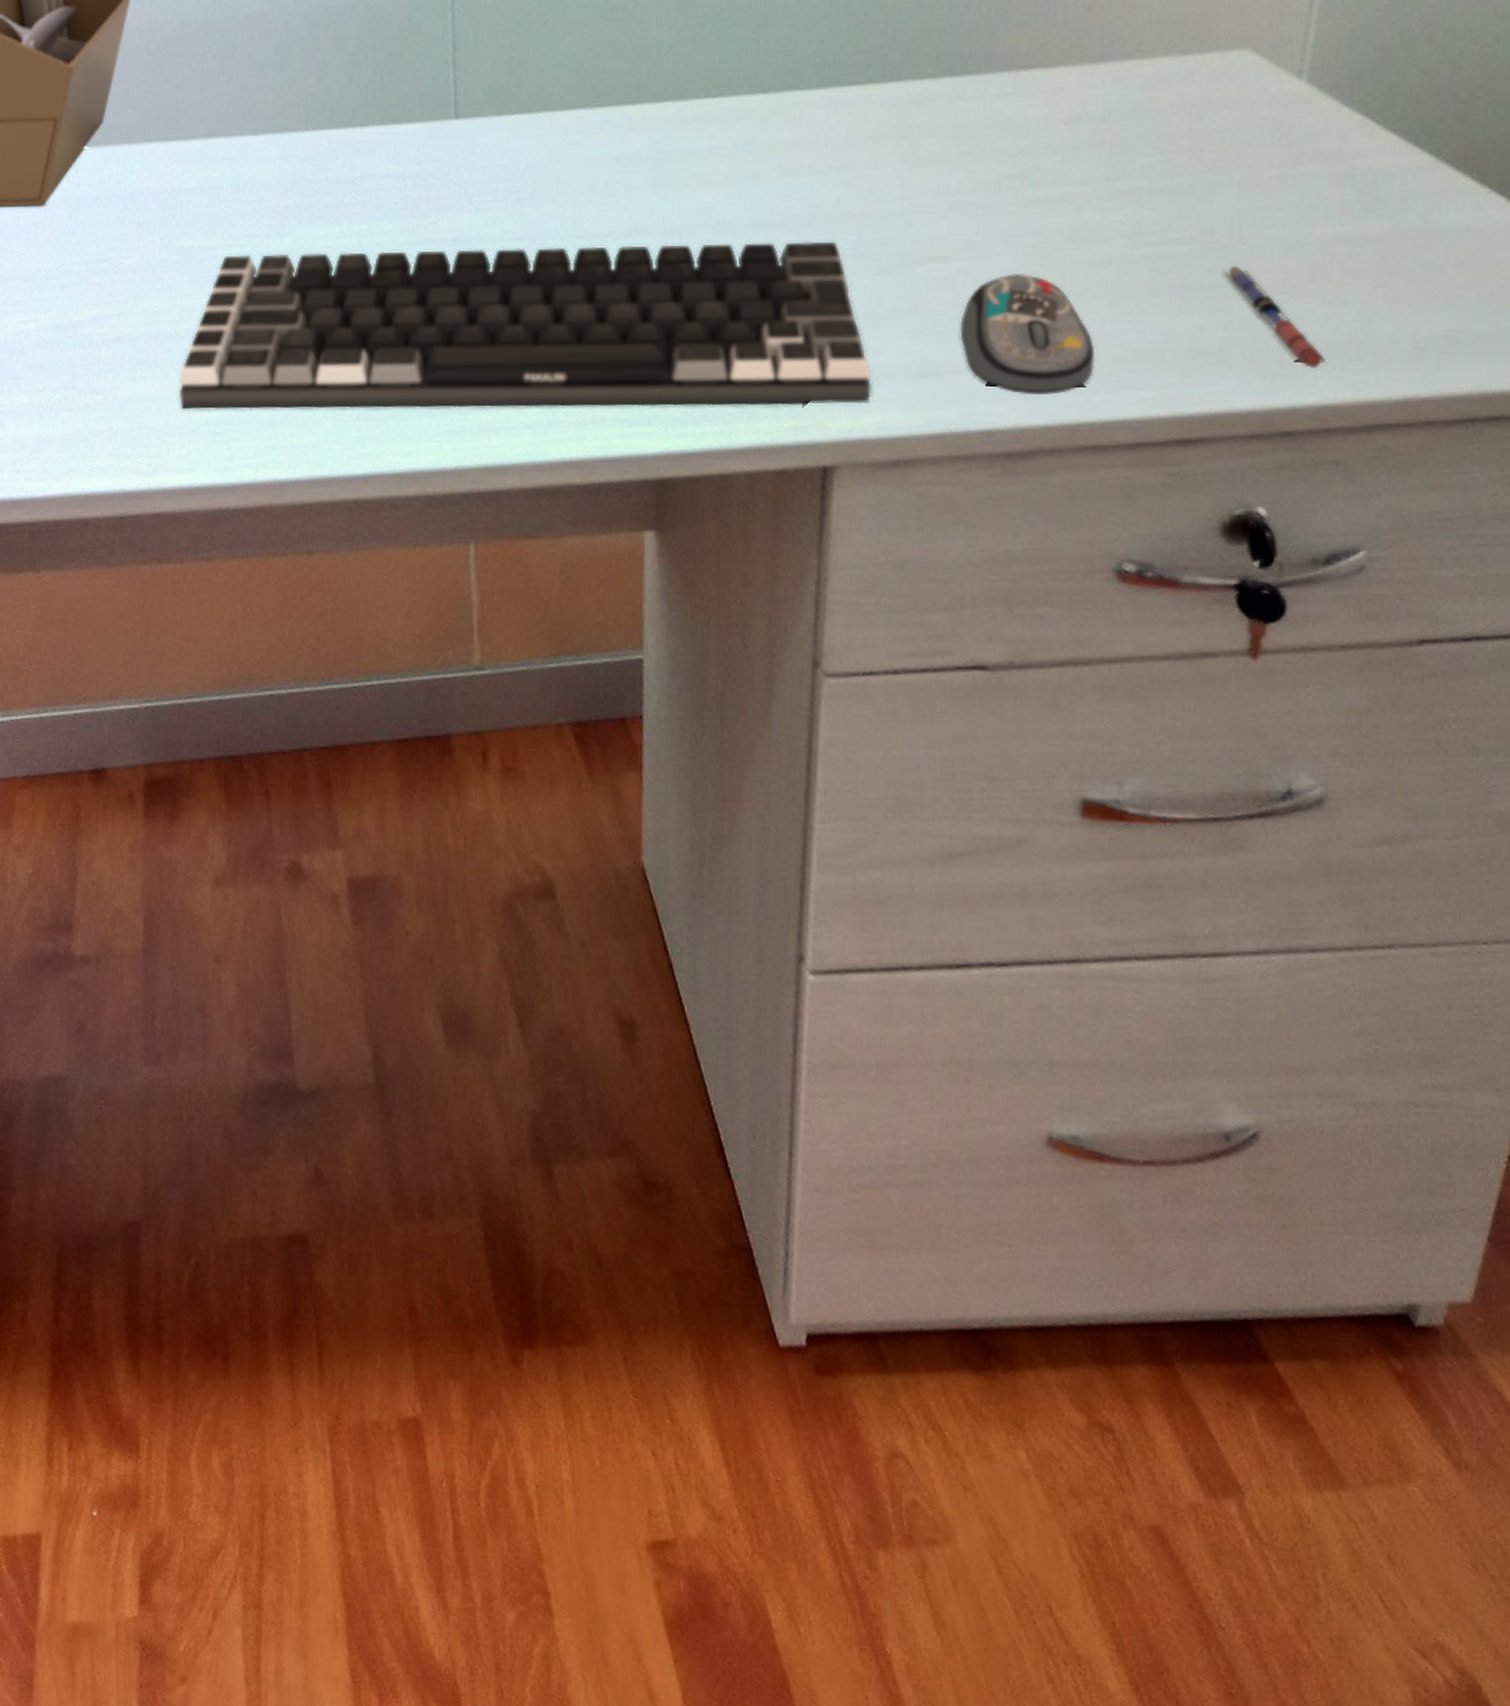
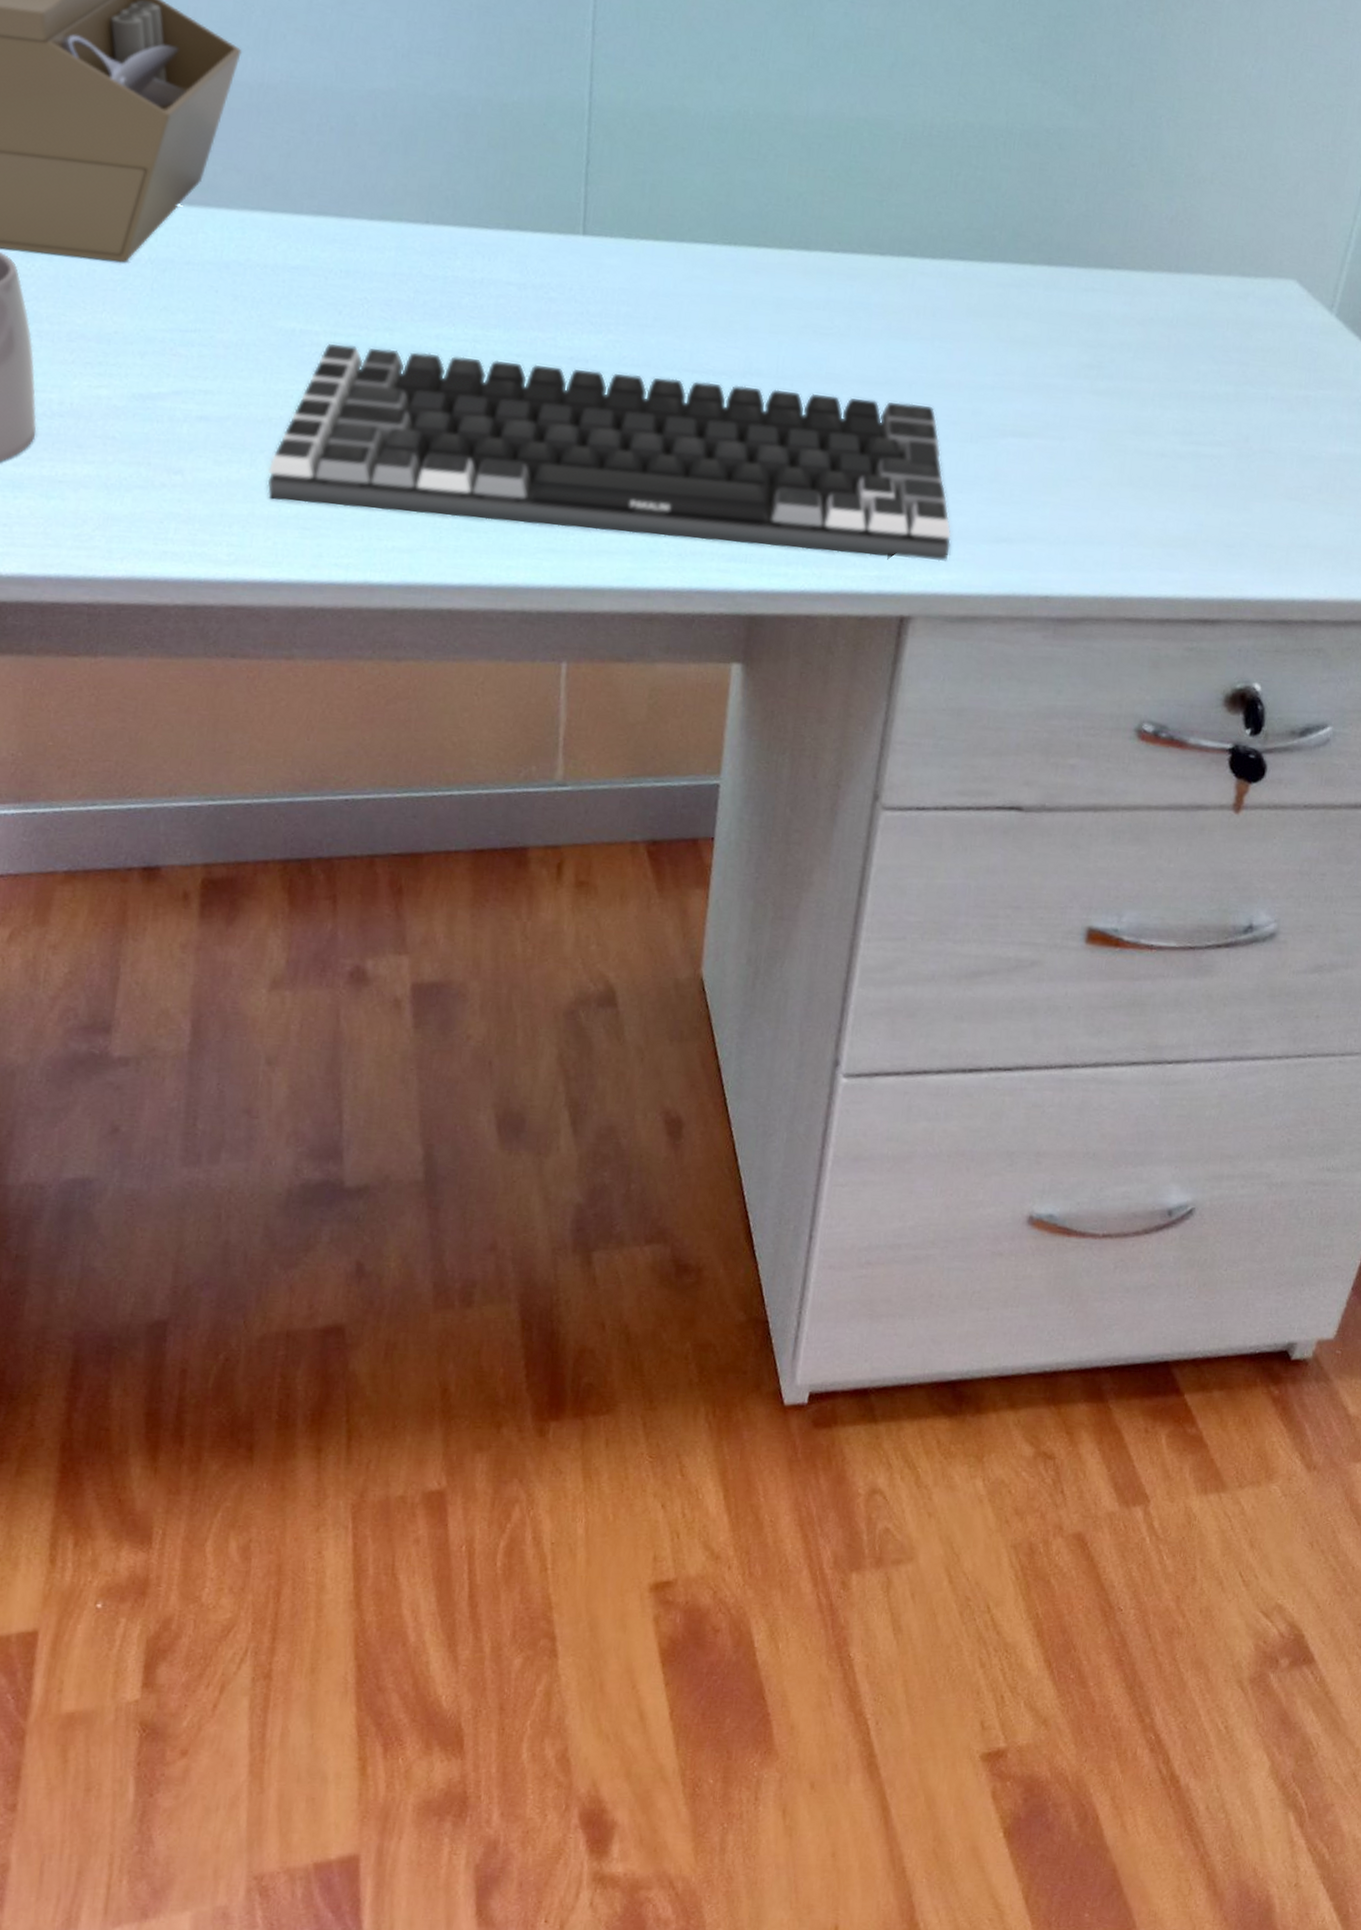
computer mouse: present [960,273,1095,396] -> none [1031,455,1142,569]
pen: present [1223,266,1328,370] -> none [1251,471,1323,569]

